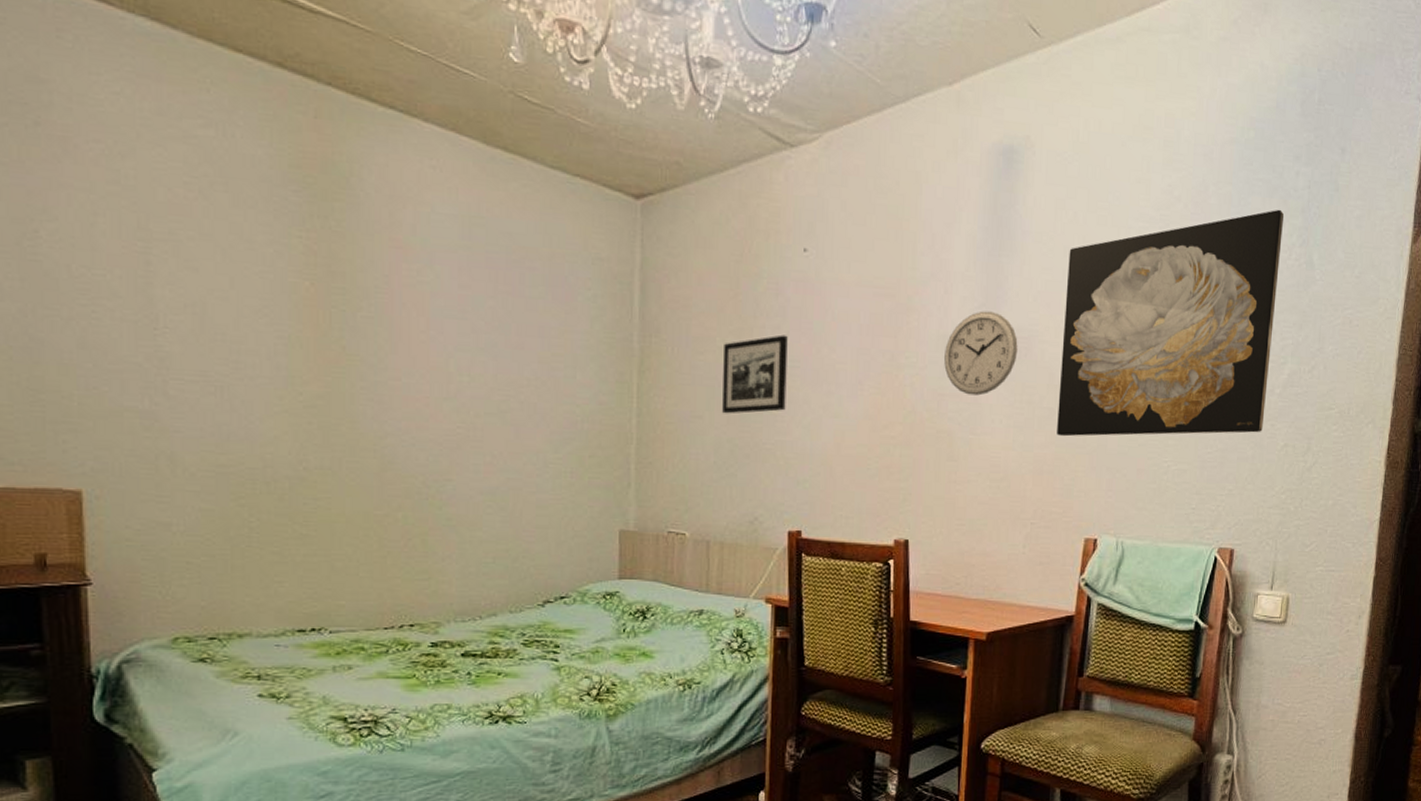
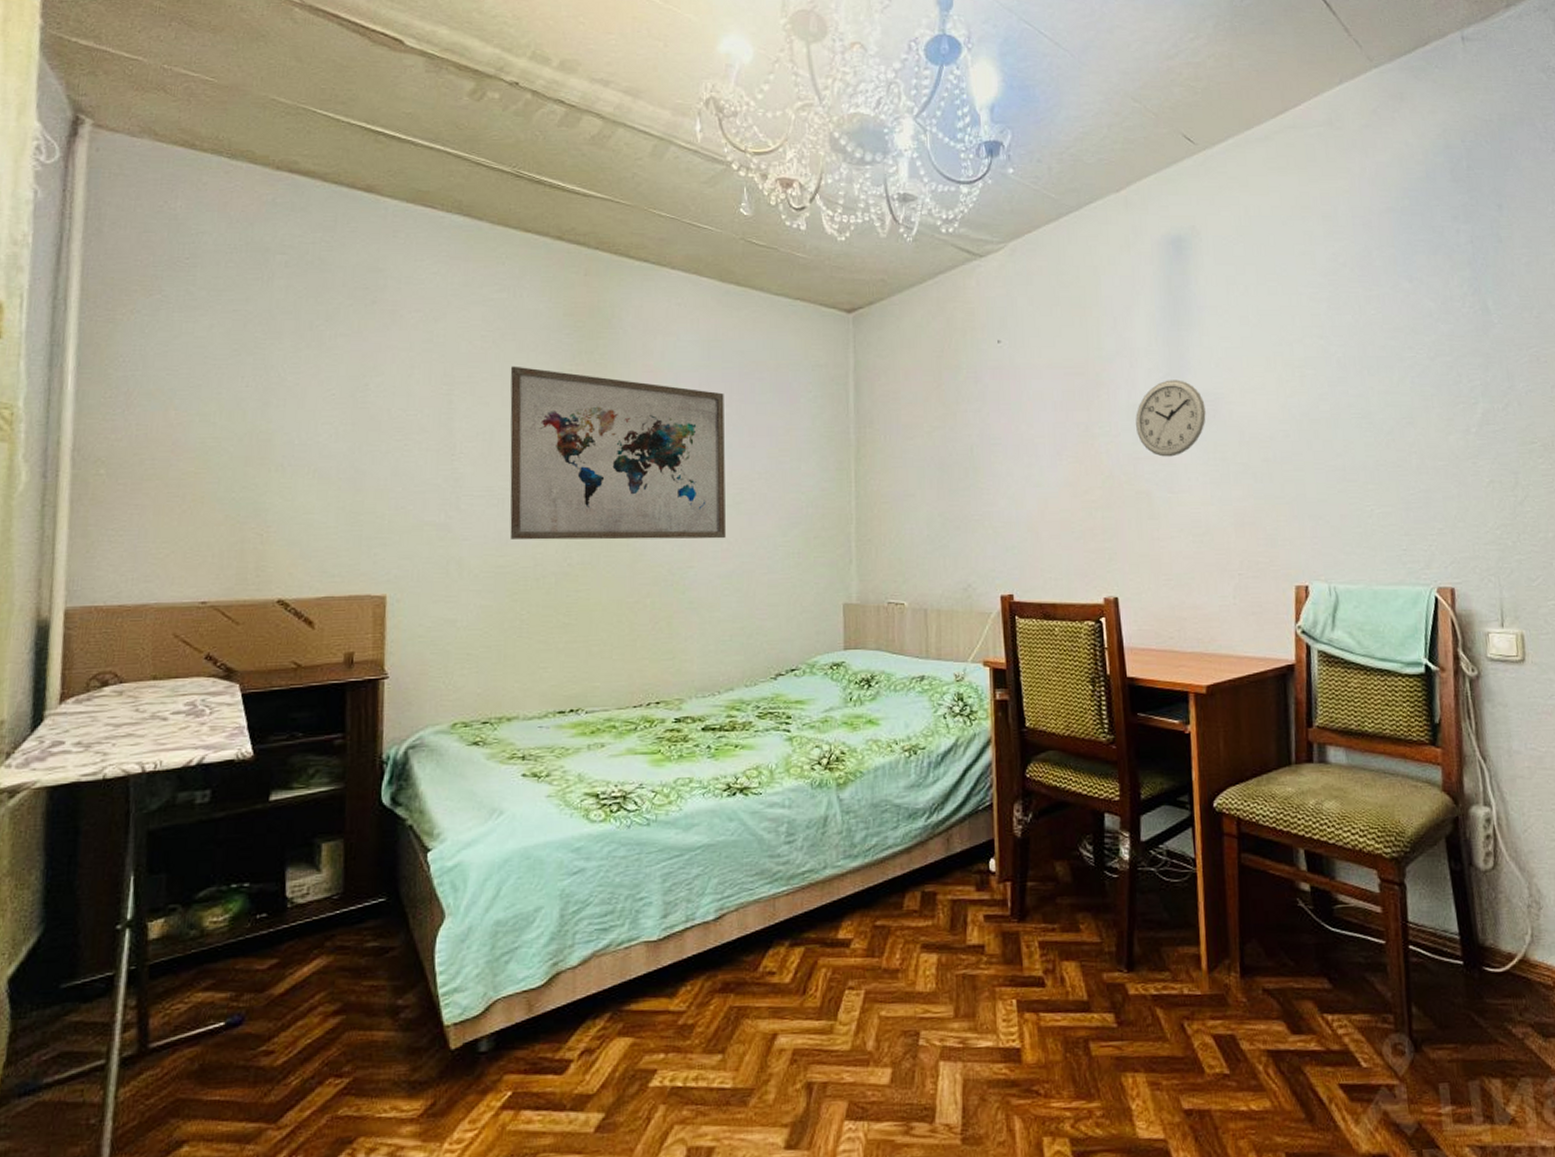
wall art: none [223,224,490,451] -> present [510,366,727,540]
picture frame: present [722,334,788,414] -> none [931,416,991,491]
wall art: present [1057,209,1285,437] -> none [1244,264,1465,489]

